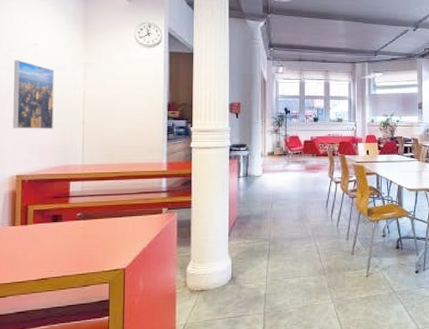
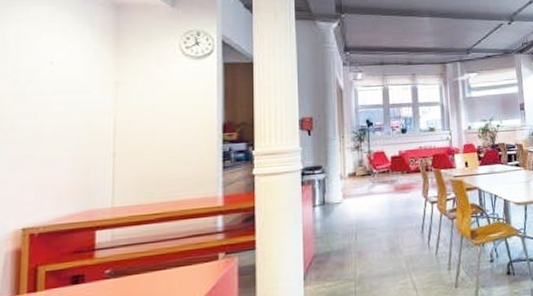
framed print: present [13,60,55,129] -> none [19,83,76,170]

